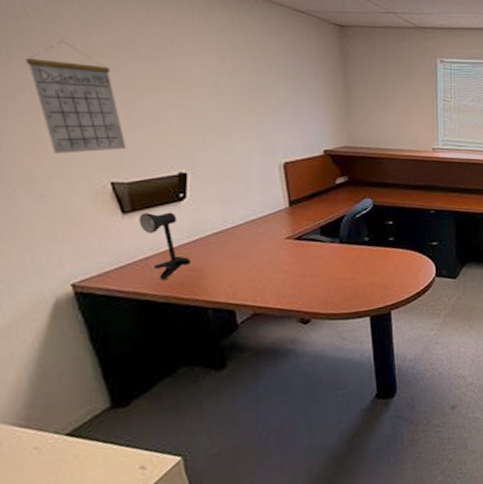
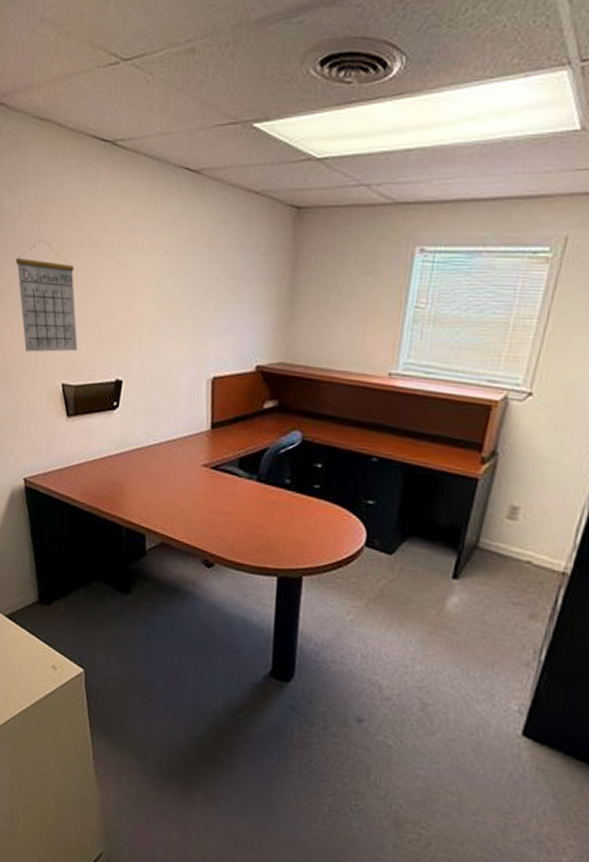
desk lamp: present [139,212,192,280] -> none [78,418,115,489]

